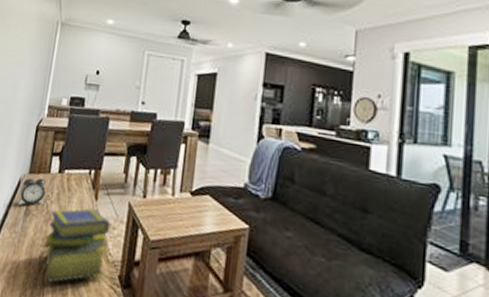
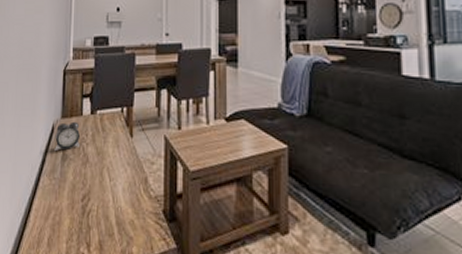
stack of books: present [41,207,111,283] -> none [82,145,149,225]

